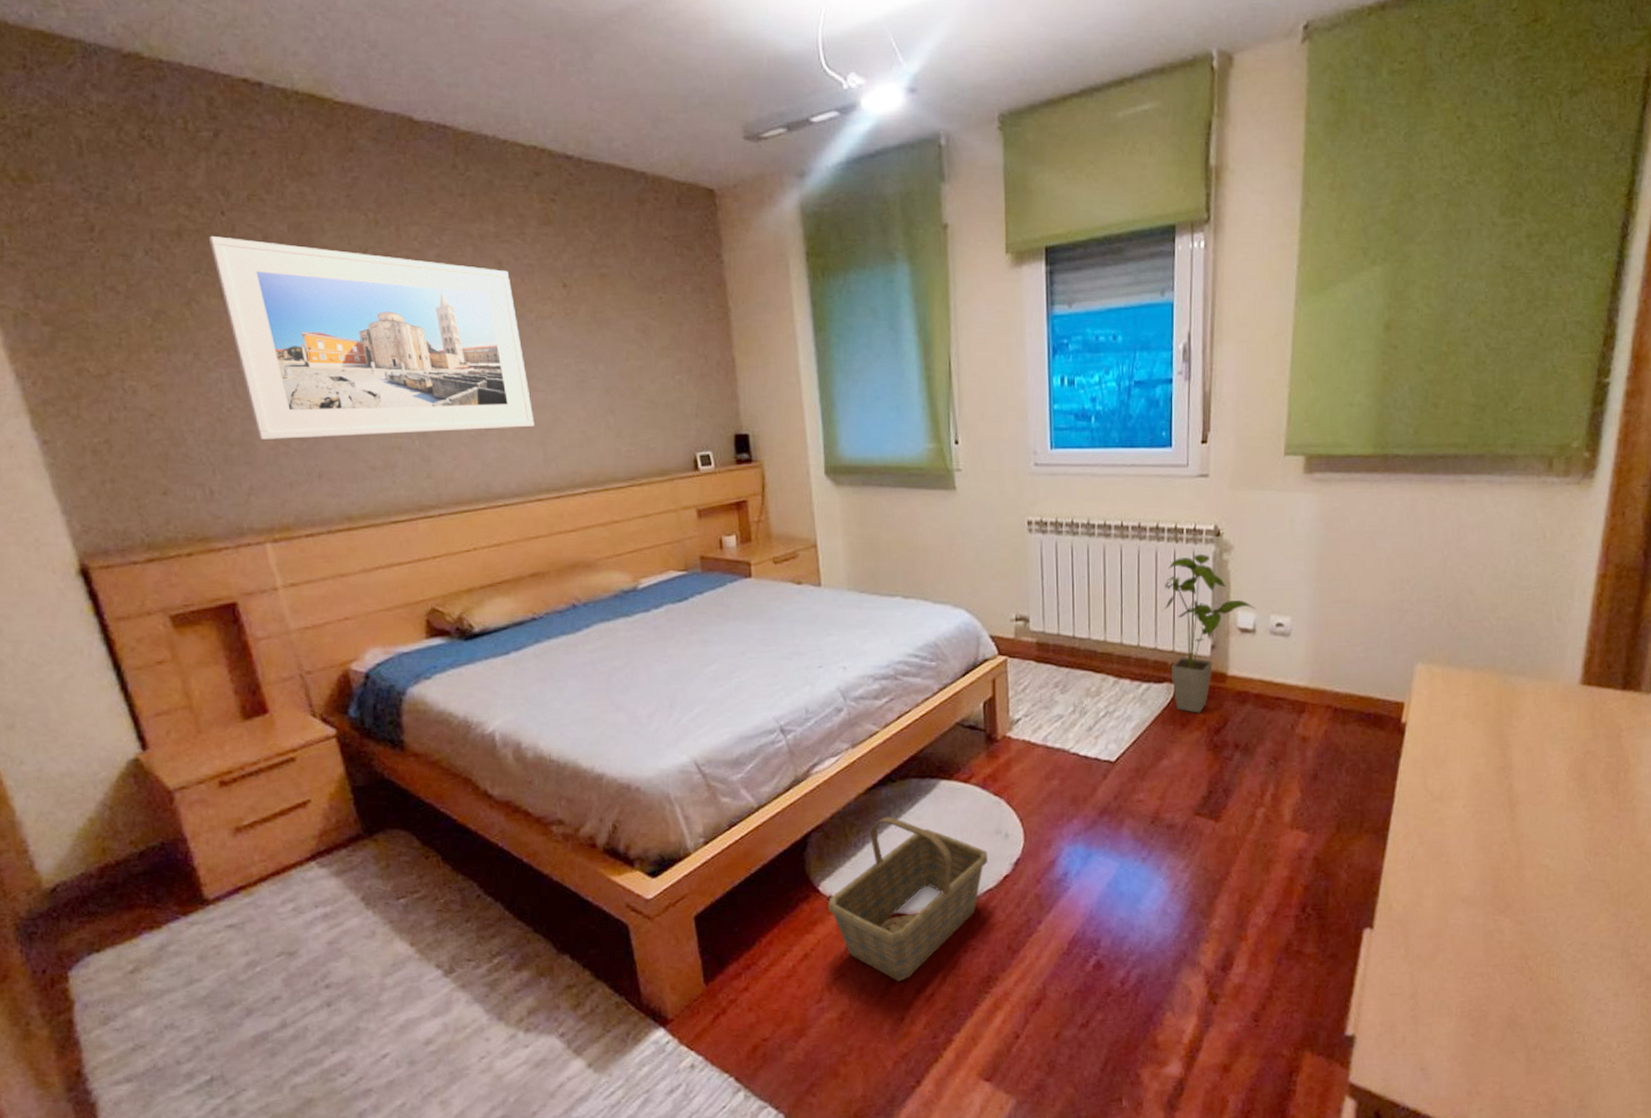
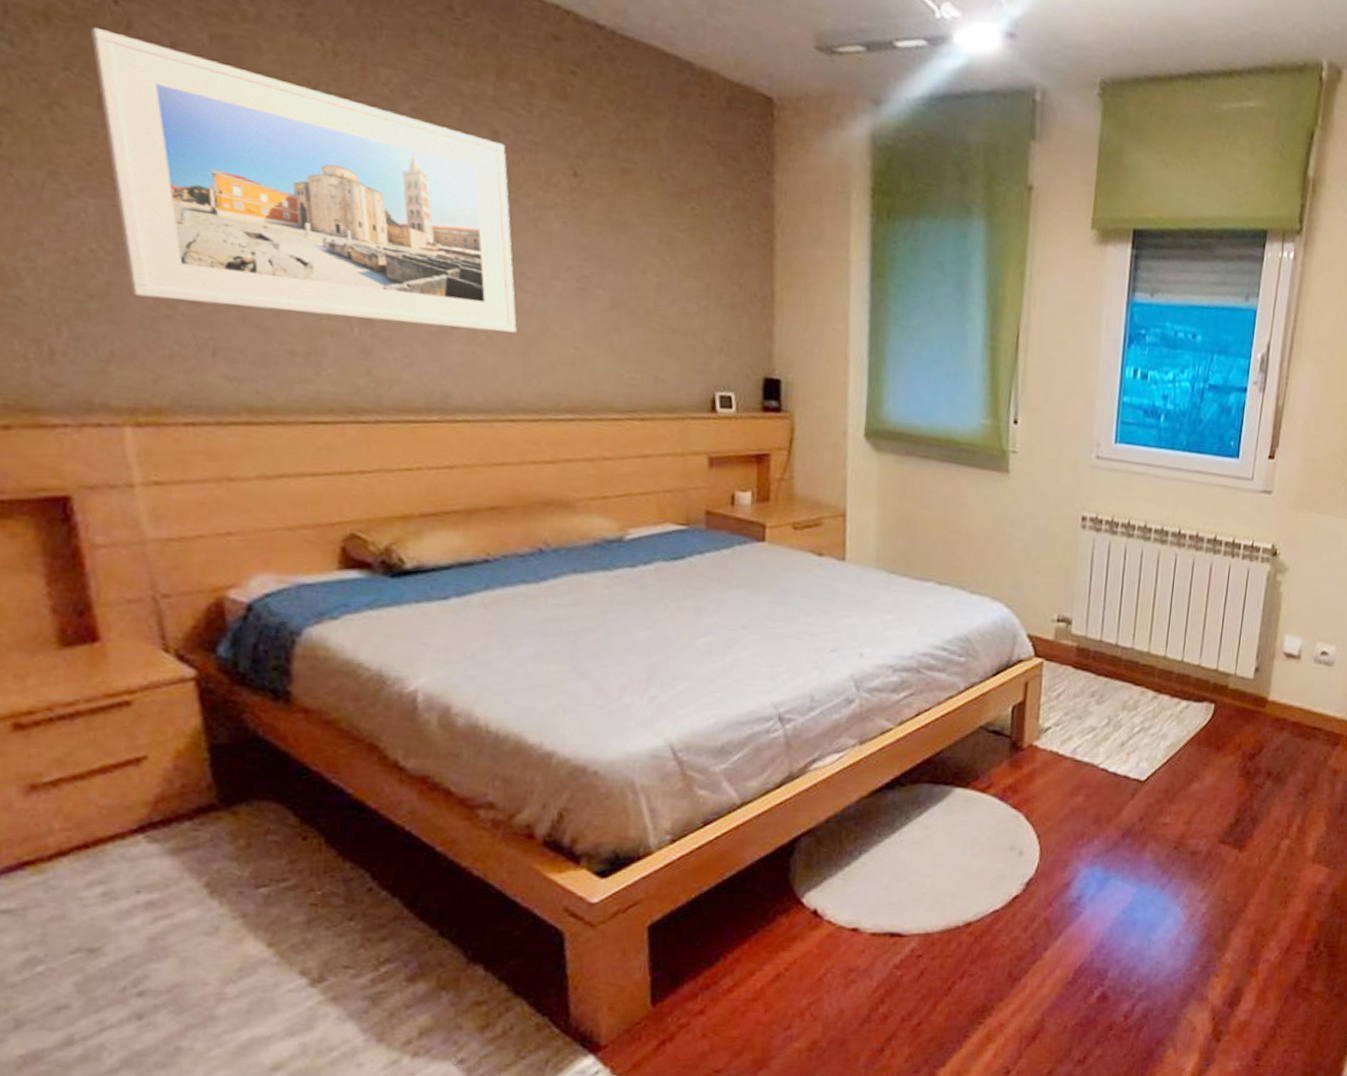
basket: present [827,816,989,982] -> none [810,824,999,1009]
house plant: present [1163,554,1255,713] -> none [1211,572,1303,737]

